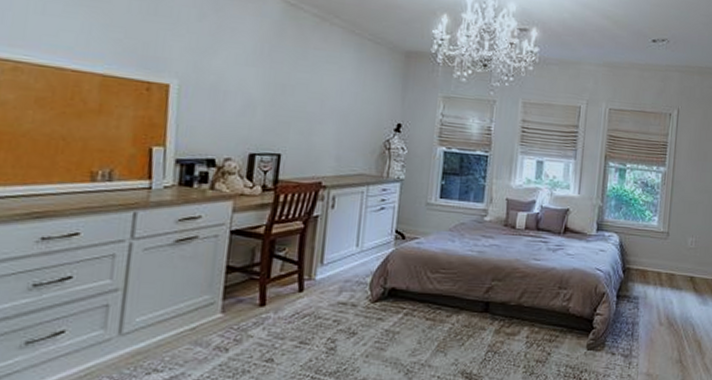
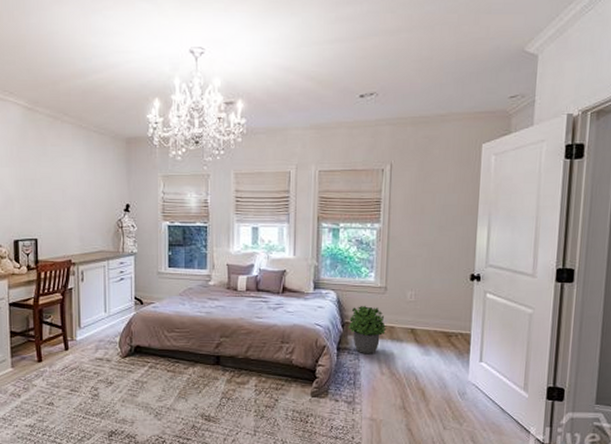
potted plant: none [629,250,667,303] -> present [348,305,387,355]

